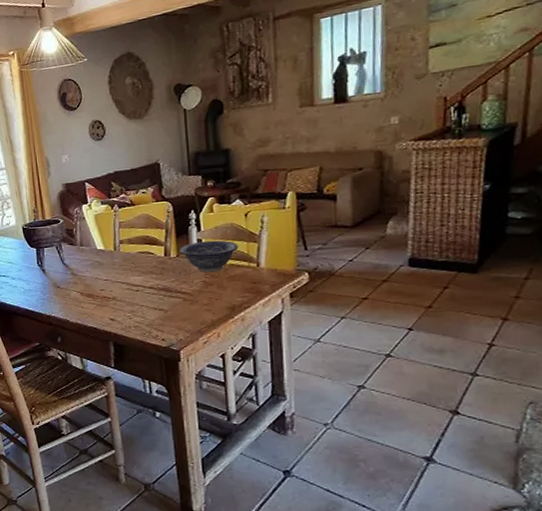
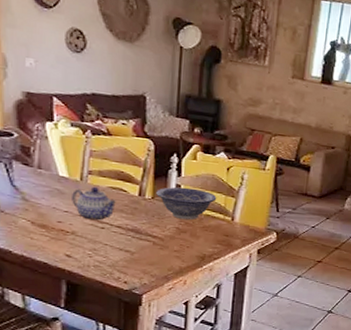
teapot: none [109,253,146,285] -> present [72,186,116,220]

